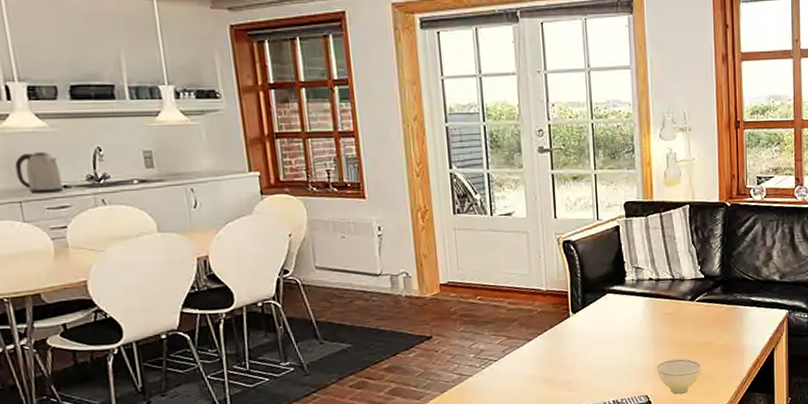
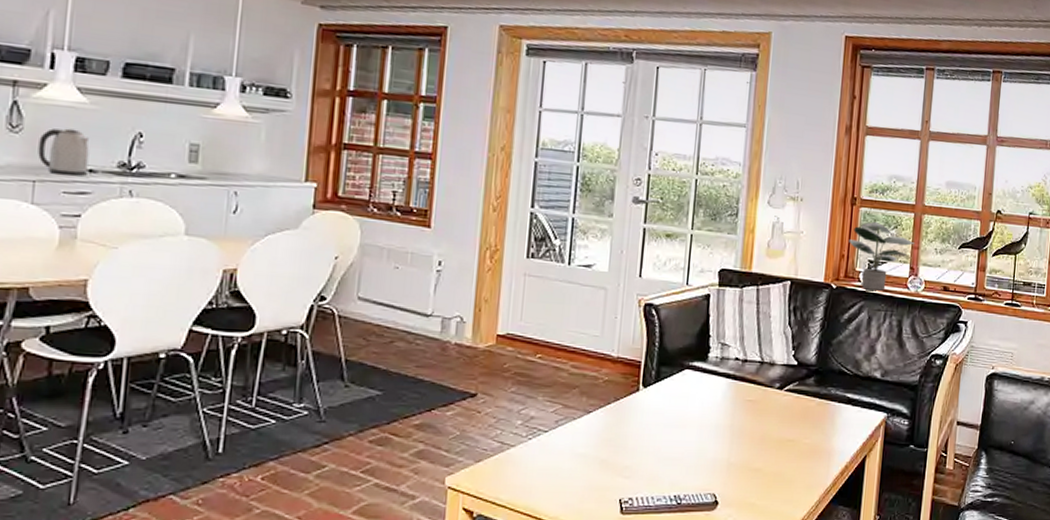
bowl: present [656,358,701,394] -> none [729,454,781,497]
potted plant: none [737,141,797,205] -> present [849,222,914,292]

